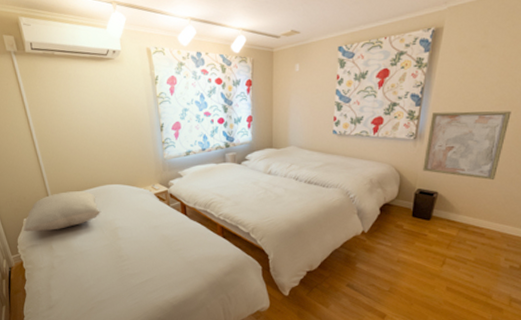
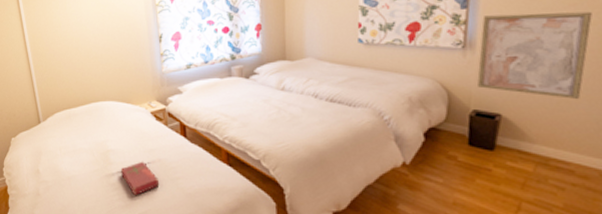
pillow: present [23,191,100,232] -> none [11,108,92,153]
book: none [128,236,164,266] -> present [120,161,160,196]

